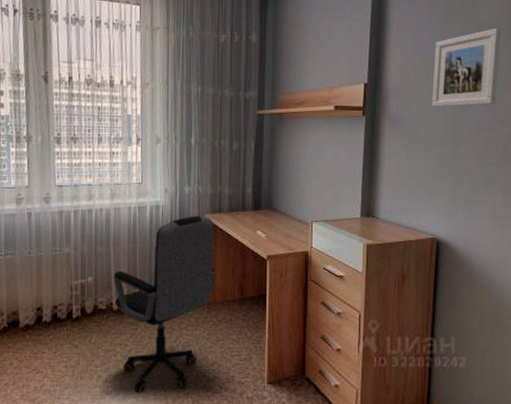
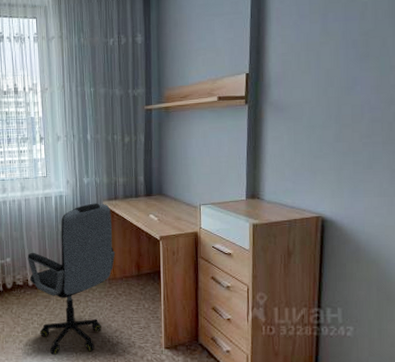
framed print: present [432,27,501,107] -> none [314,7,386,92]

